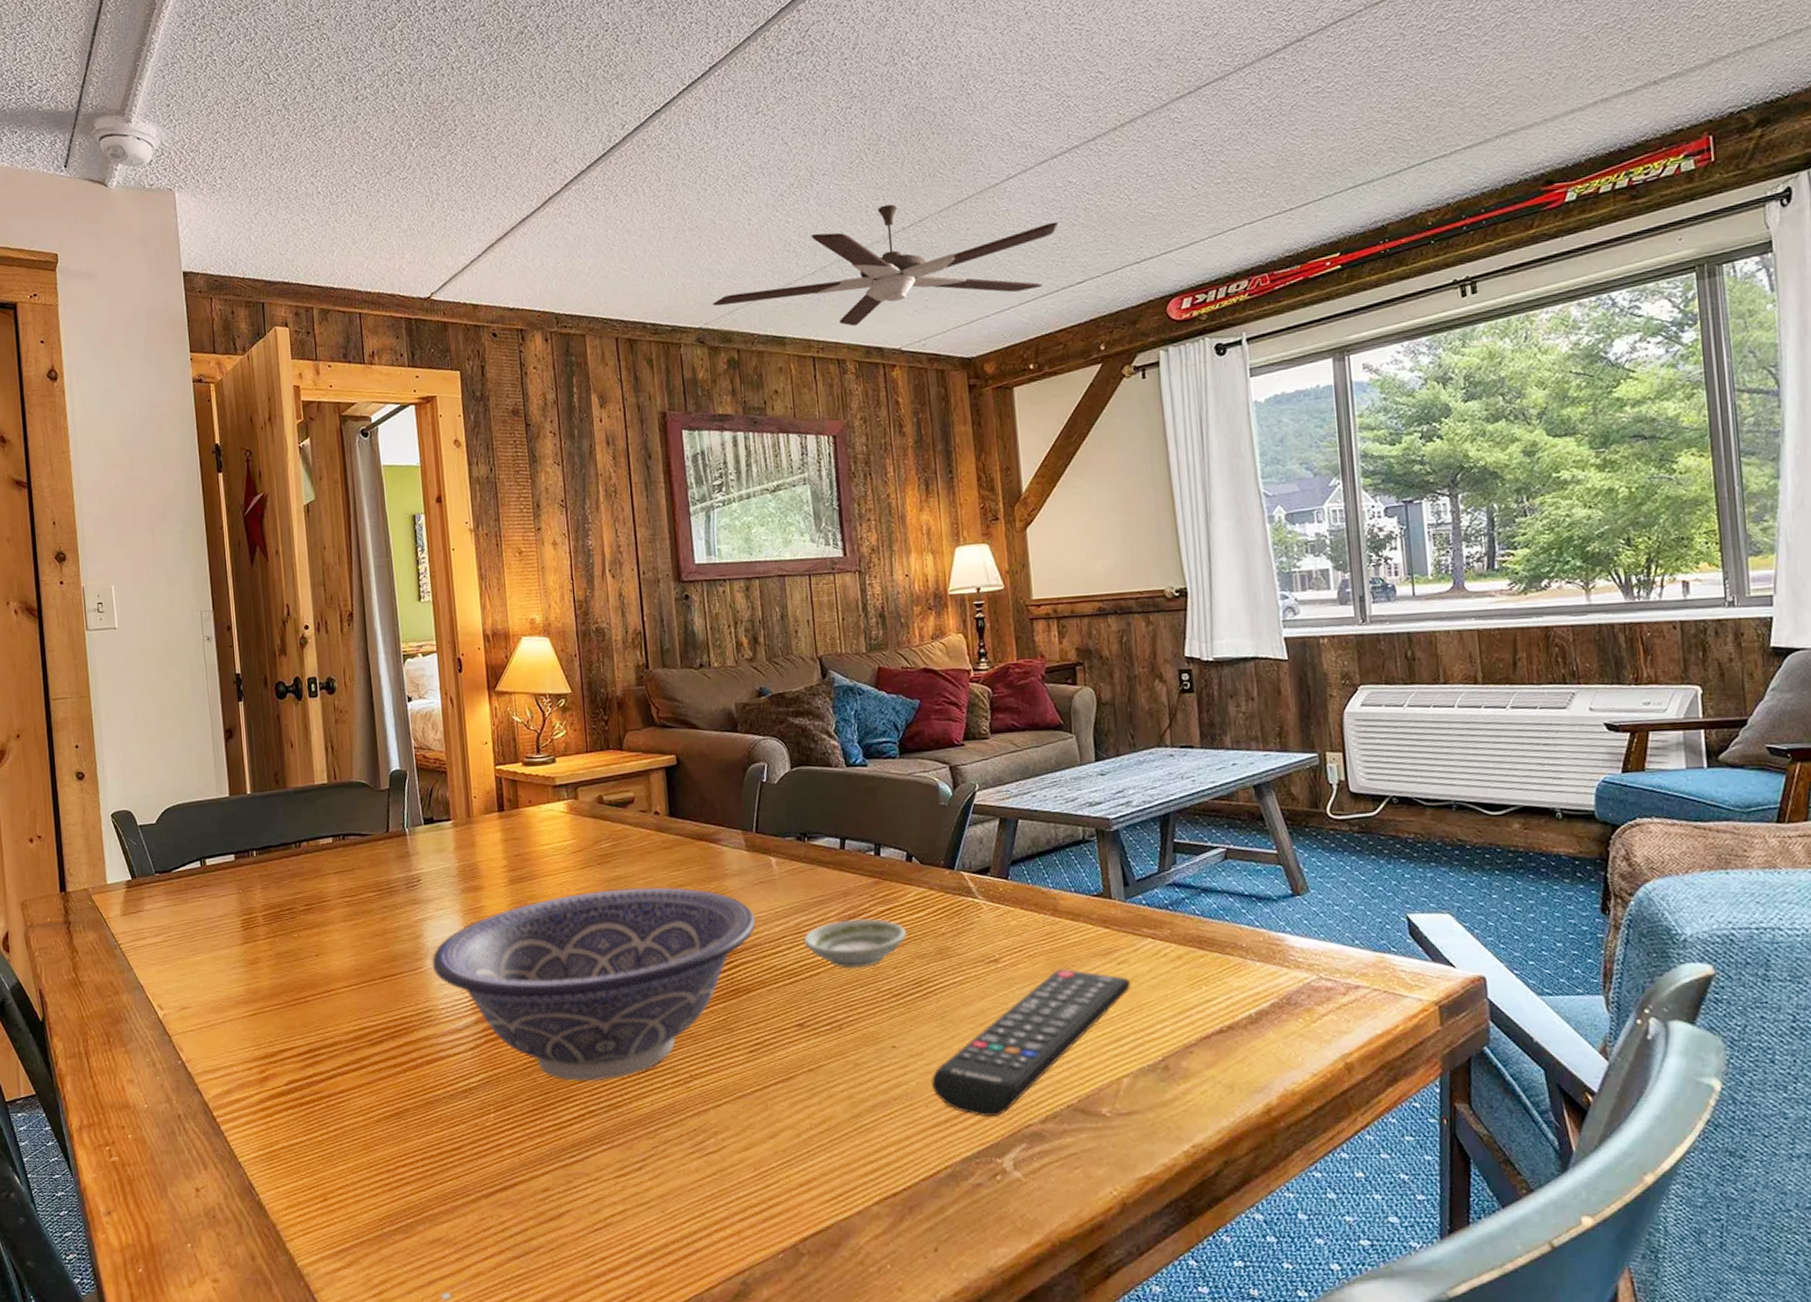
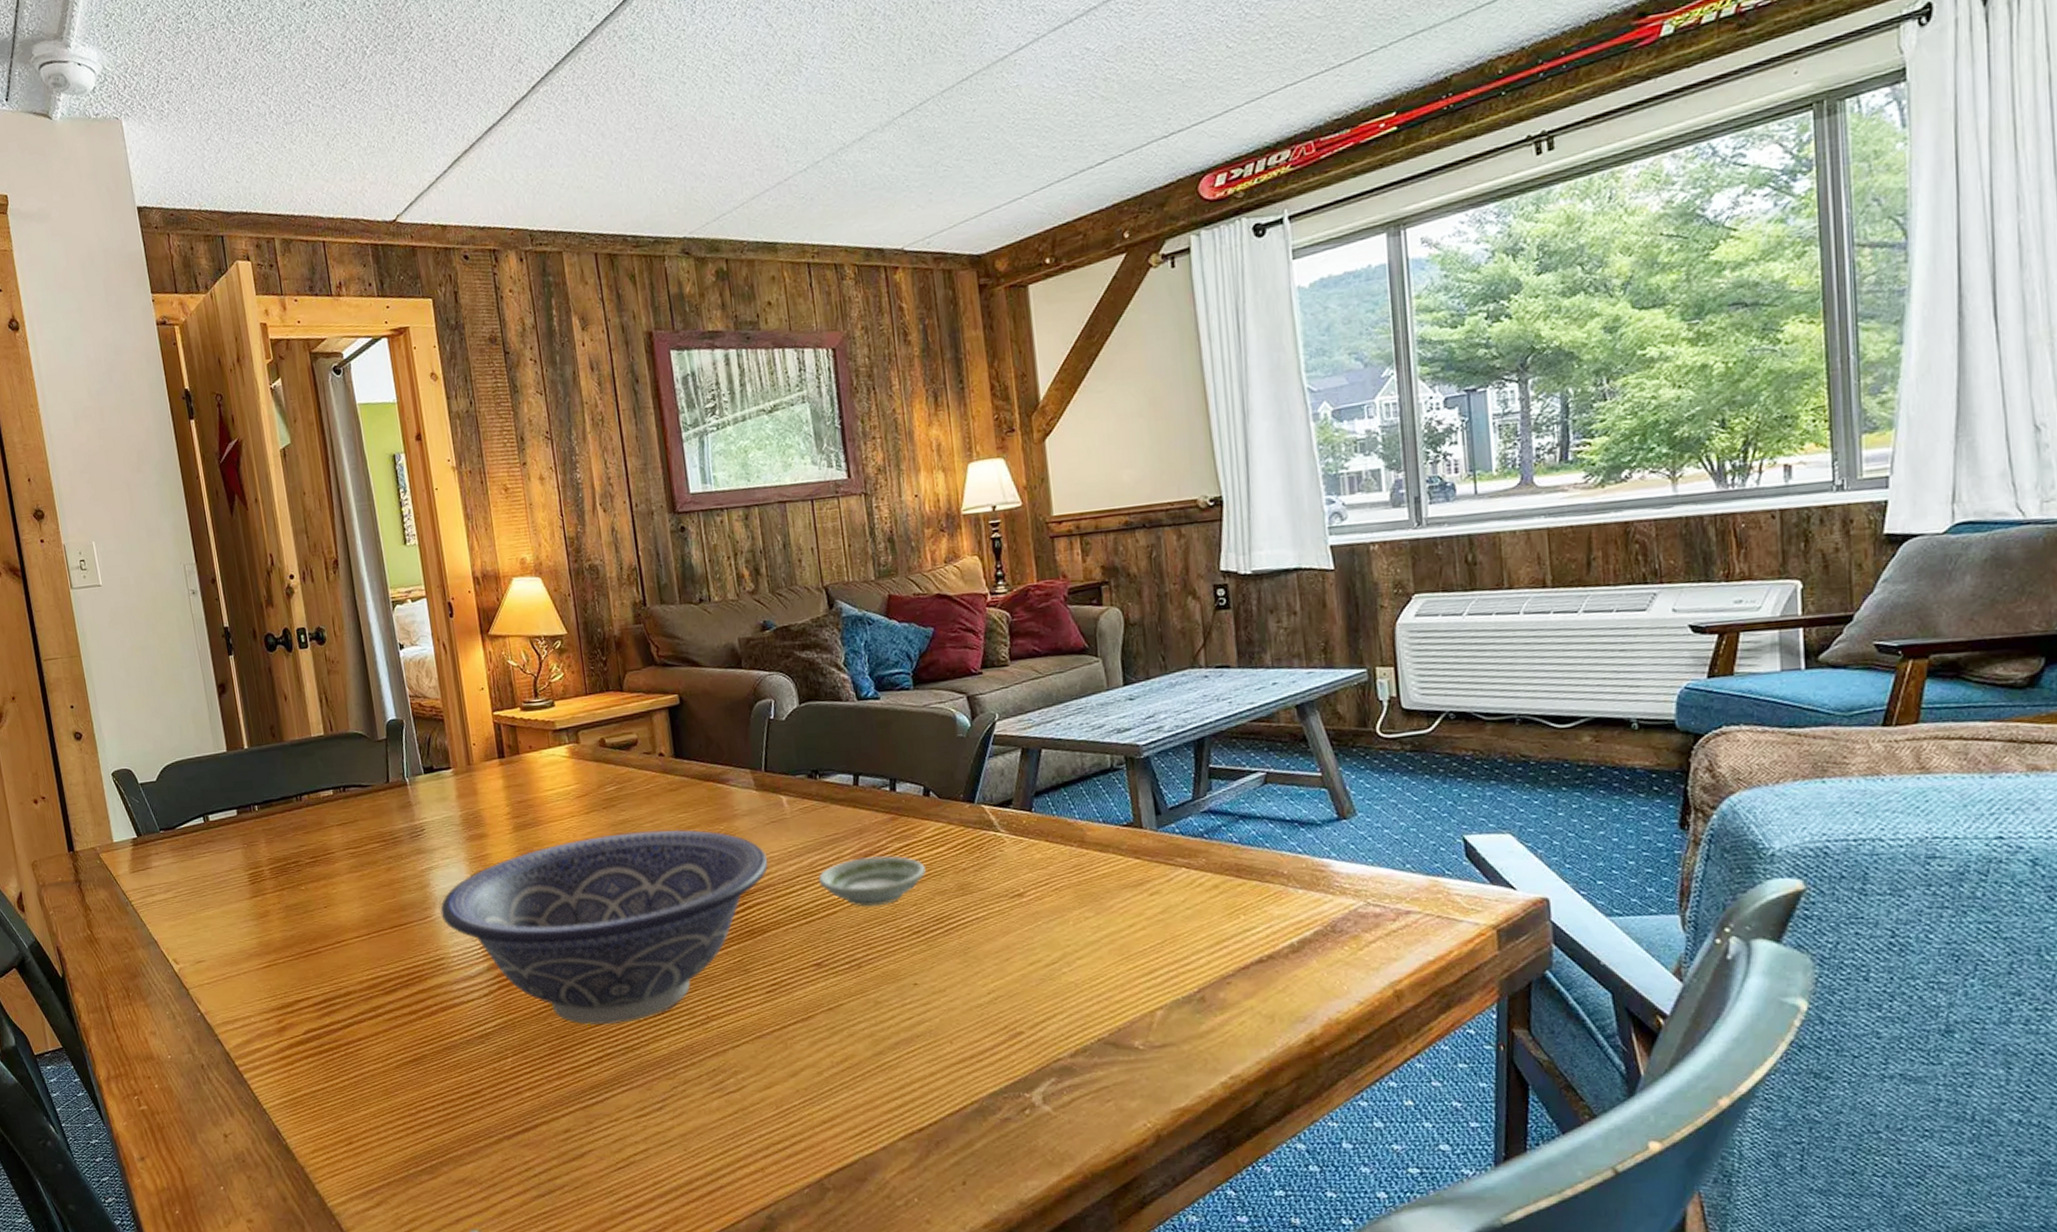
ceiling fan: present [712,204,1059,326] -> none [697,87,1076,227]
remote control: present [930,968,1132,1116] -> none [954,901,1165,1052]

